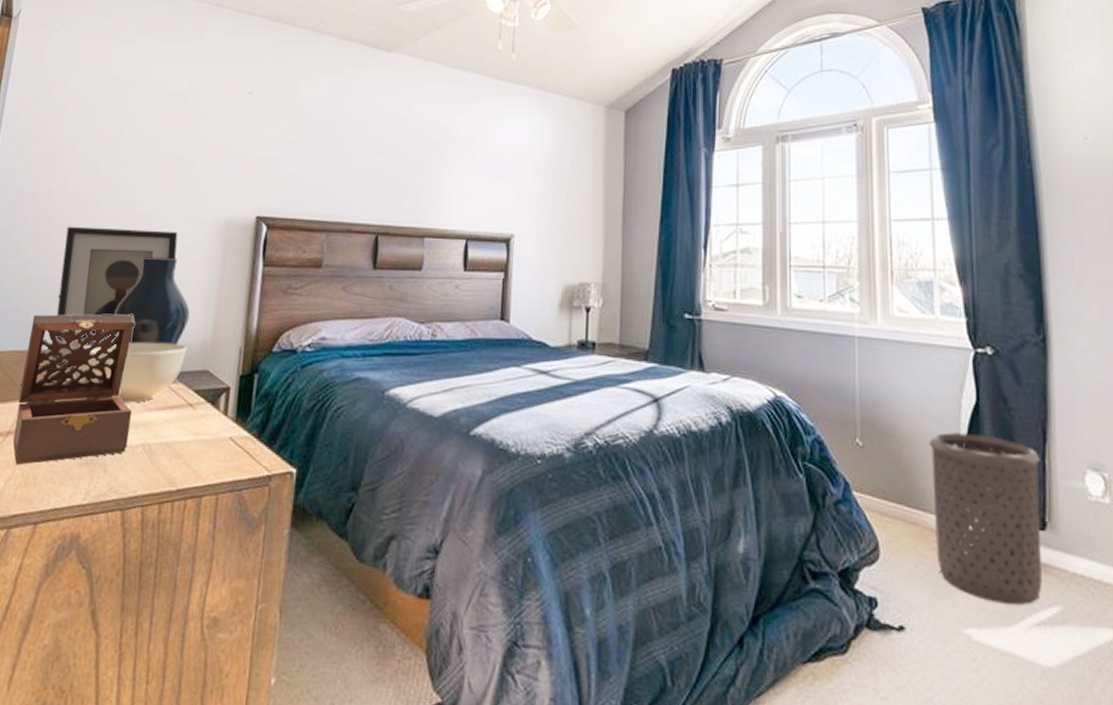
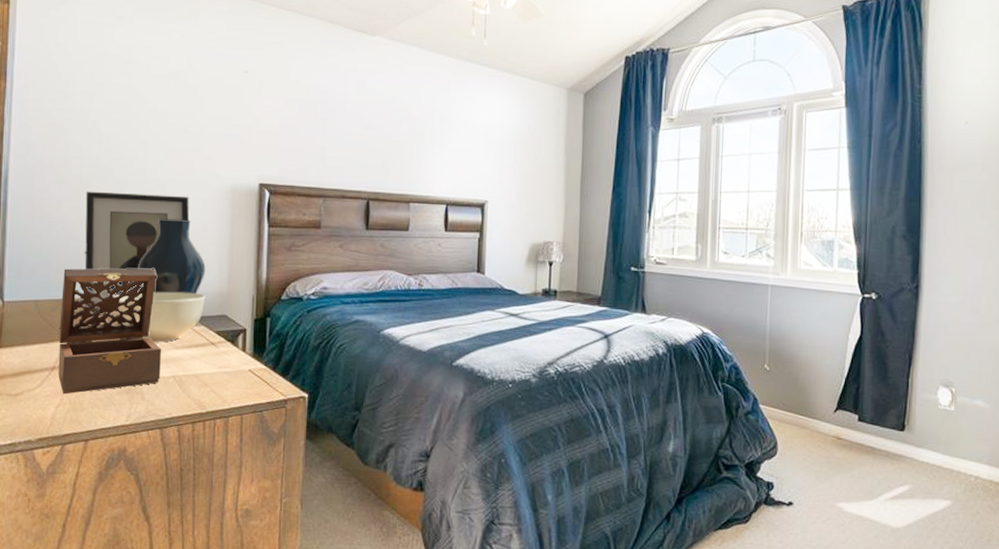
laundry basket: present [929,432,1042,606] -> none [820,359,905,486]

